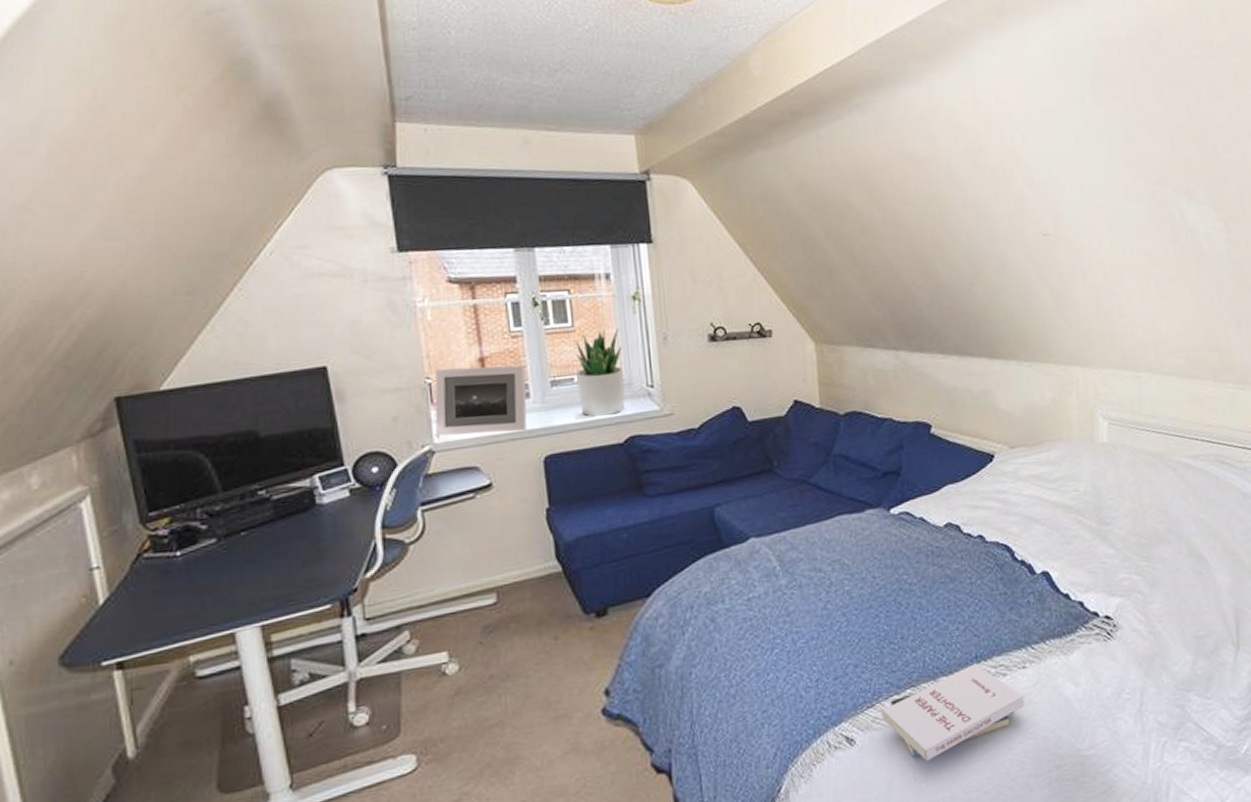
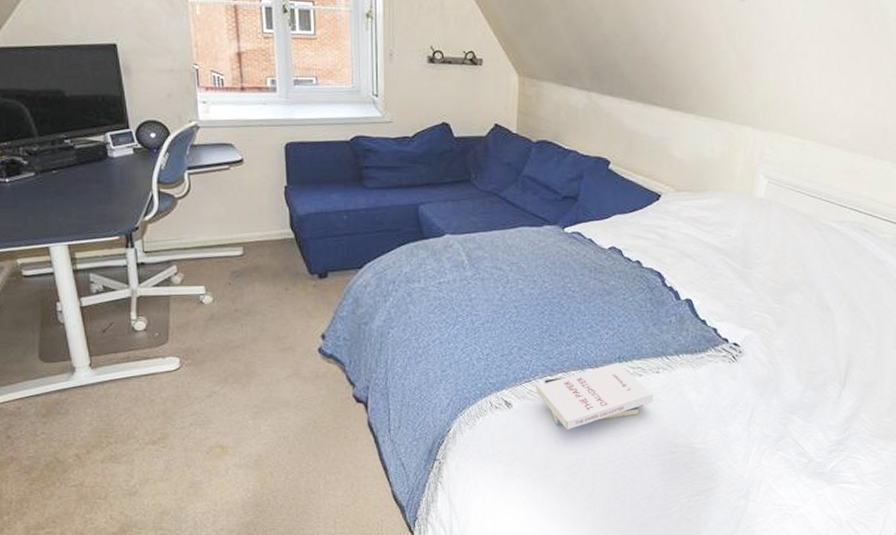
picture frame: present [434,365,527,437] -> none [200,57,275,120]
planter: present [574,328,625,417] -> none [315,39,355,116]

